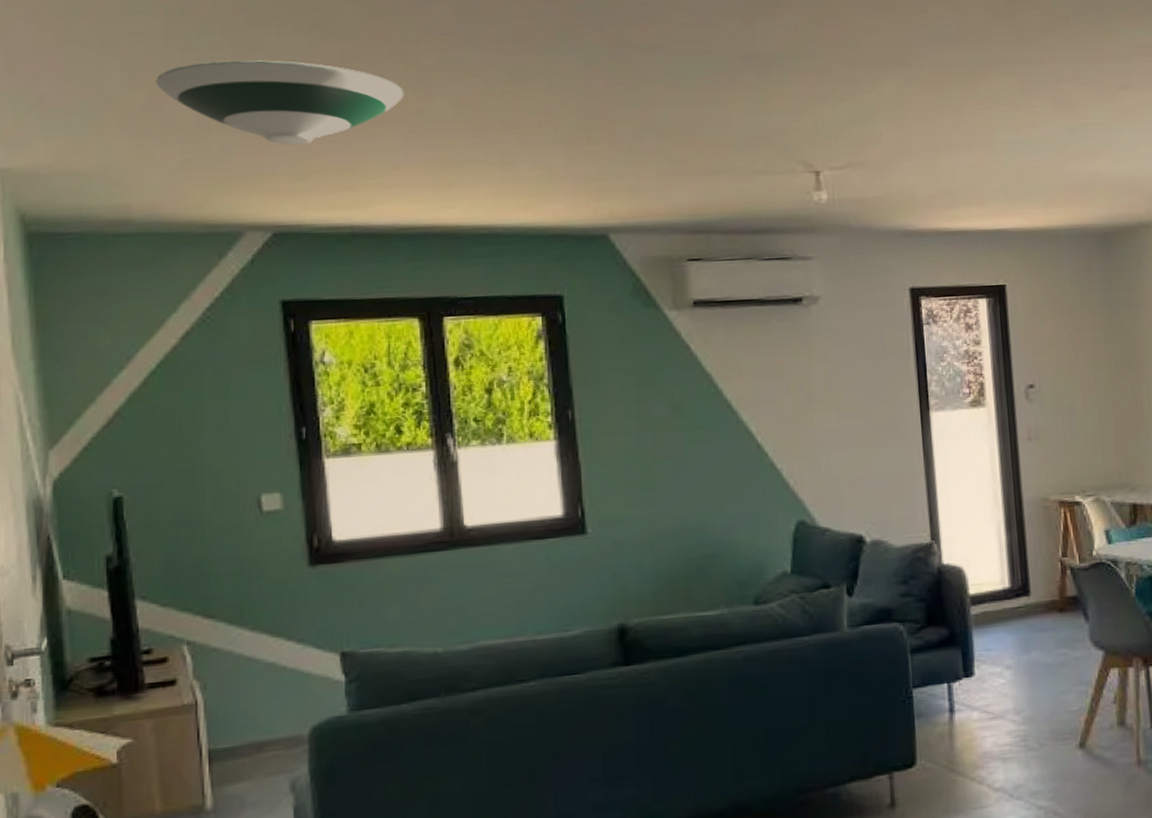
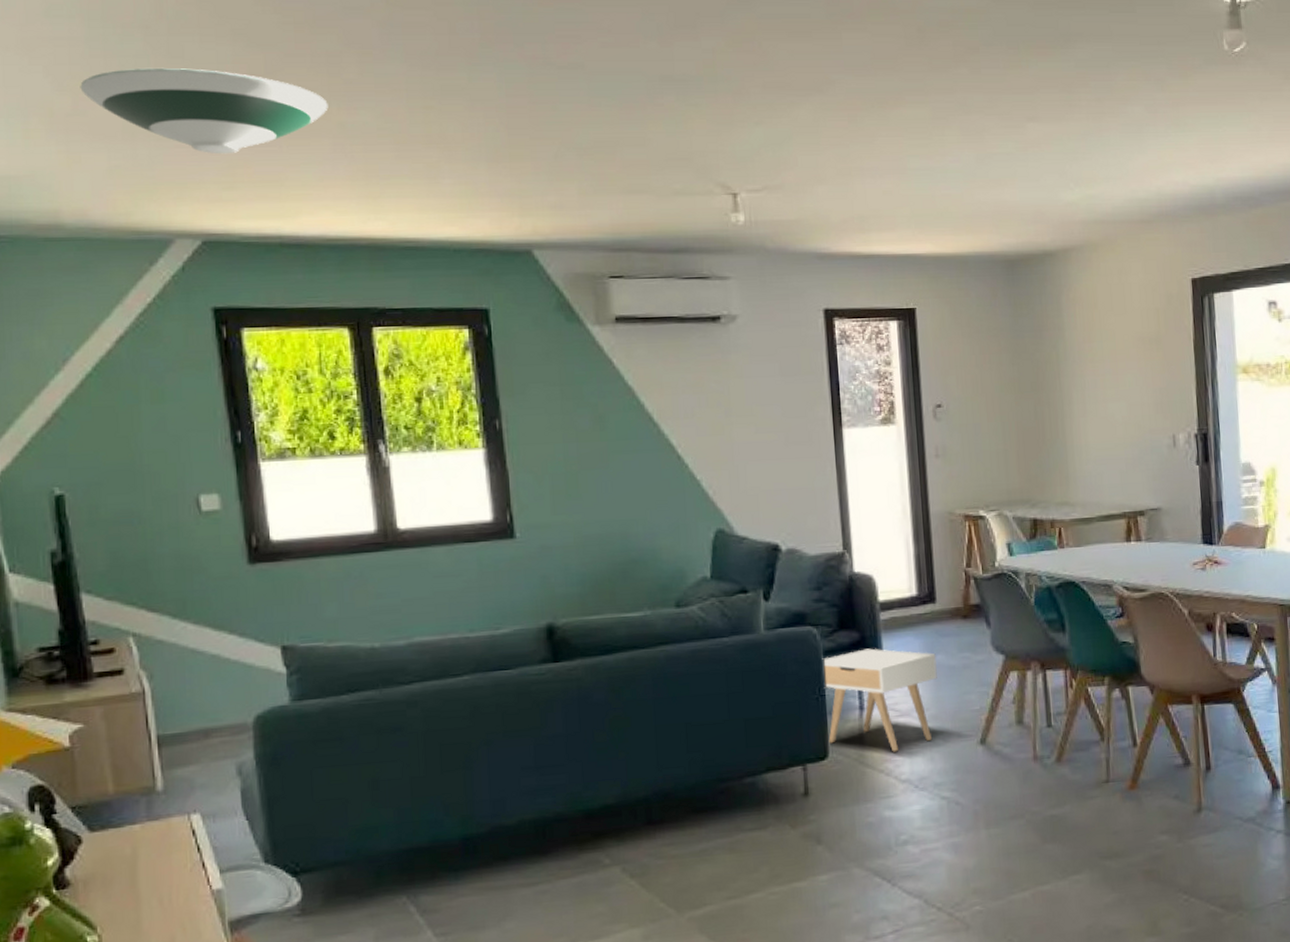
nightstand: none [910,646,1032,758] -> present [823,648,937,752]

